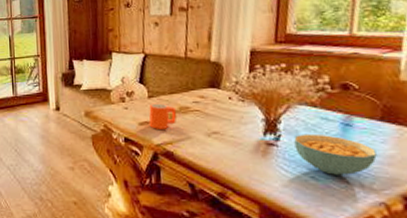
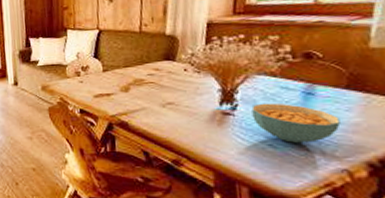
mug: present [148,103,177,129] -> none [103,76,132,101]

